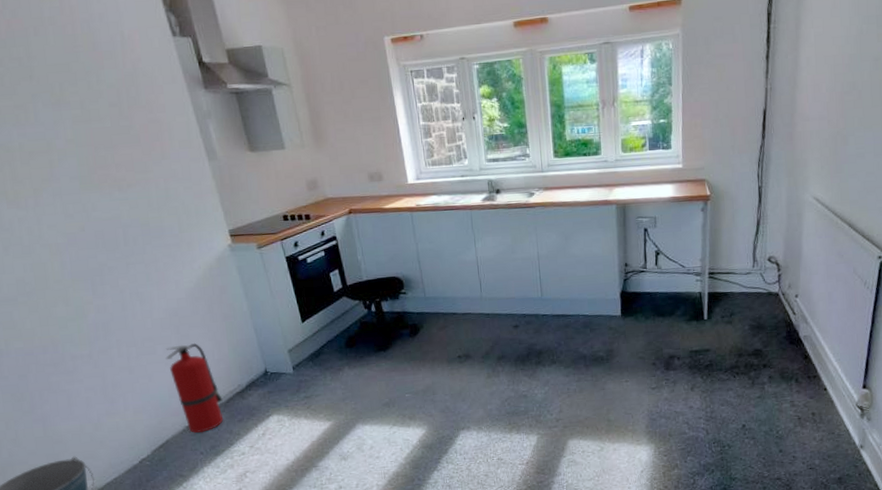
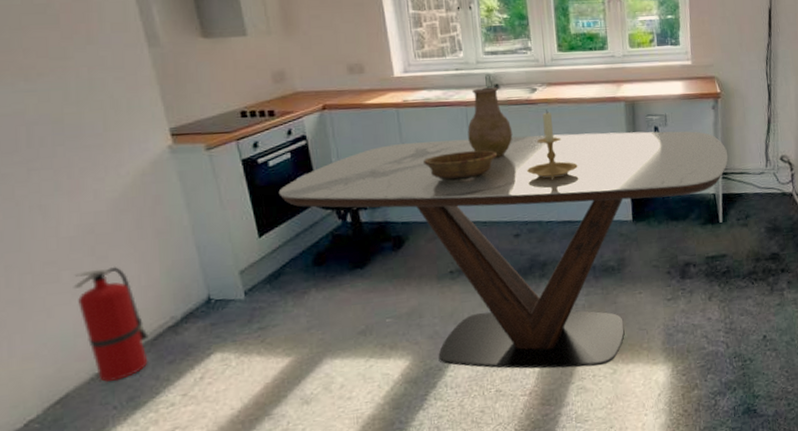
dining table: none [316,232,716,444] -> present [278,131,729,369]
decorative bowl: none [435,249,499,278] -> present [424,150,498,182]
vase: none [472,192,513,257] -> present [467,87,513,158]
candle holder: none [524,212,573,277] -> present [526,109,579,180]

